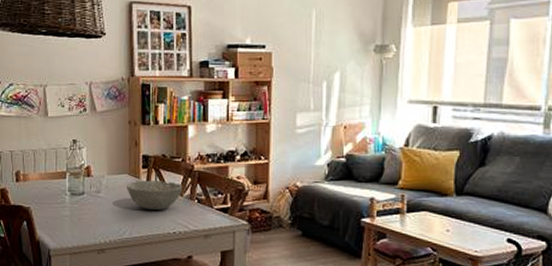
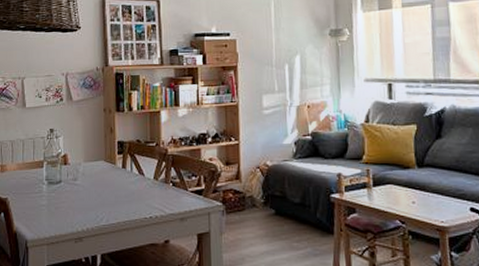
bowl: present [127,180,183,210] -> none [103,166,157,195]

